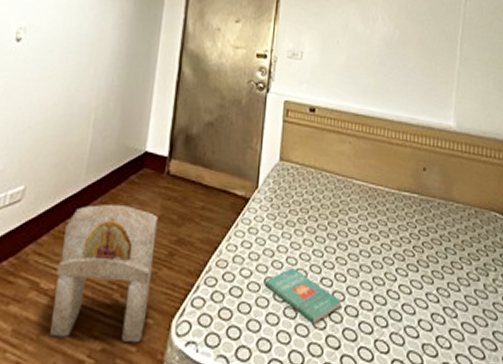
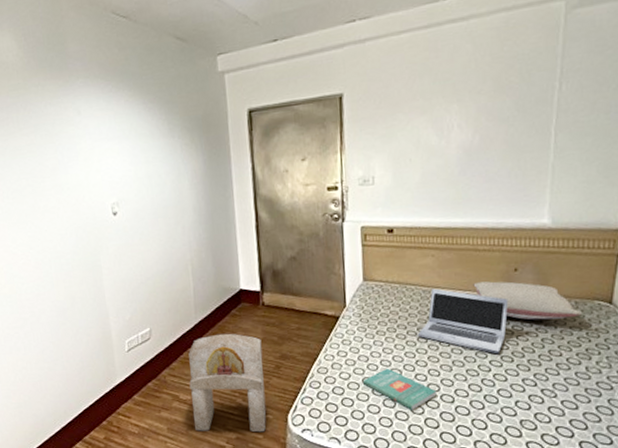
laptop: none [329,179,417,262] -> present [418,288,509,355]
pillow: none [385,178,480,228] -> present [473,281,582,320]

